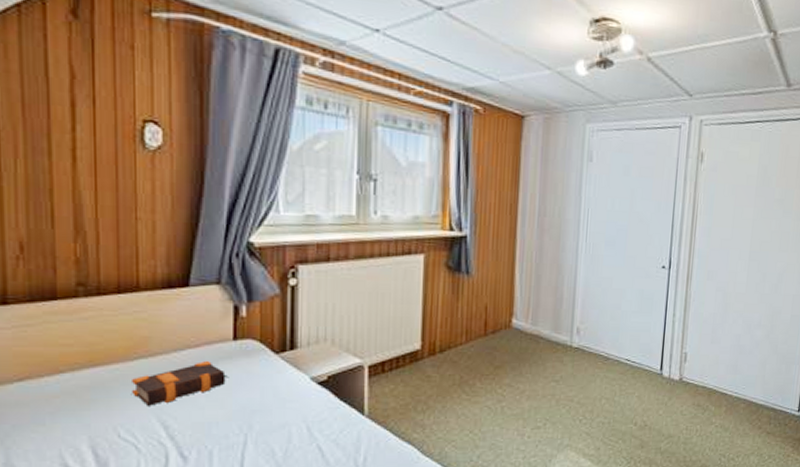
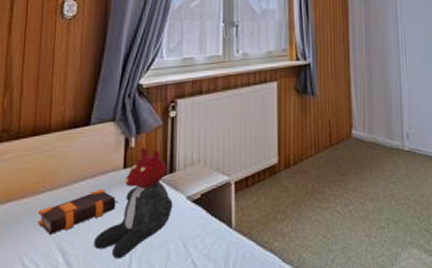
teddy bear: none [202,318,294,438] -> present [94,147,173,259]

